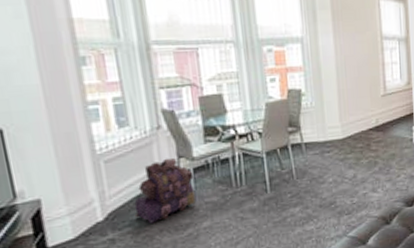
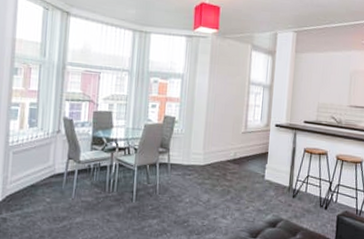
backpack: present [134,157,197,224] -> none [25,158,77,211]

